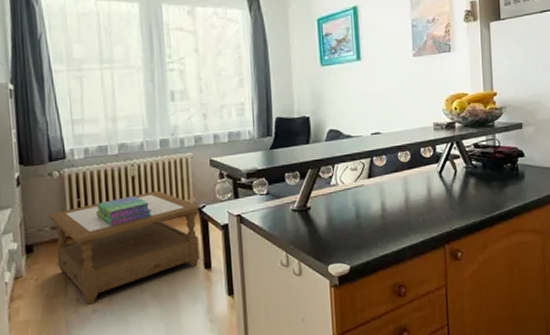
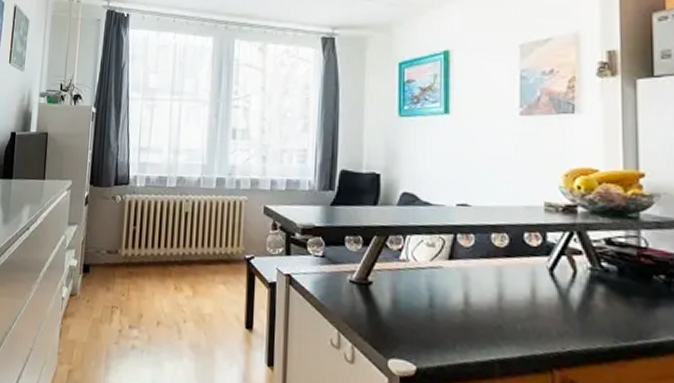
coffee table: present [48,190,202,305] -> none [106,231,250,339]
stack of books: present [96,195,153,226] -> none [148,232,200,261]

